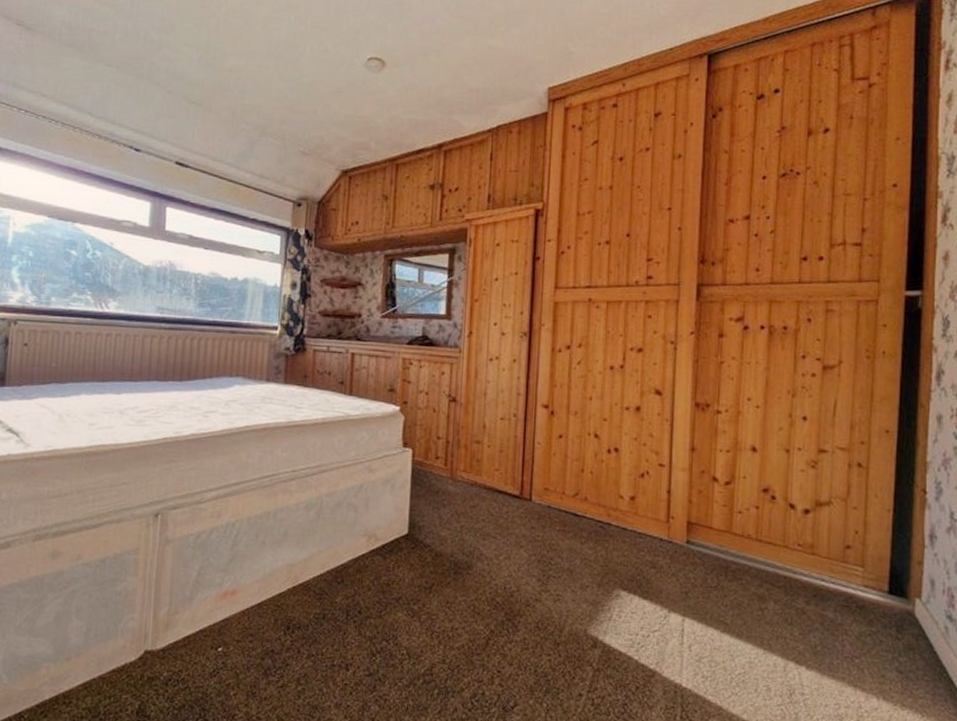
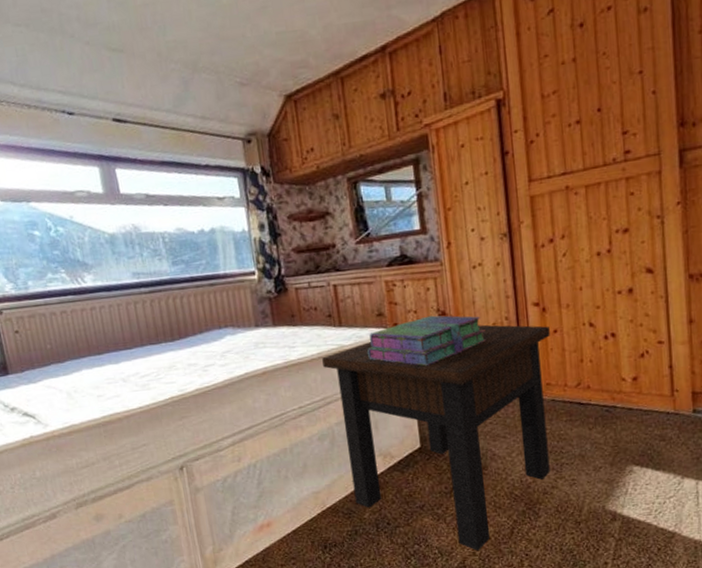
side table: none [325,415,555,659] -> present [322,324,550,552]
stack of books: none [372,399,492,450] -> present [367,315,486,367]

